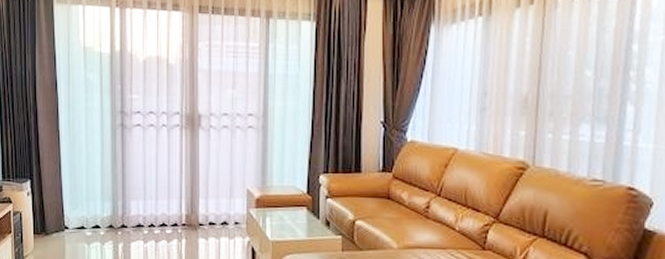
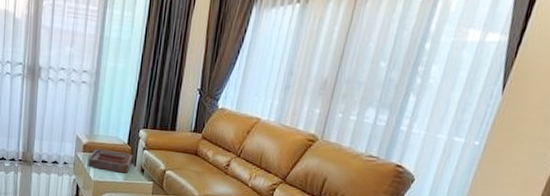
decorative tray: none [262,202,315,229] -> present [87,148,133,174]

